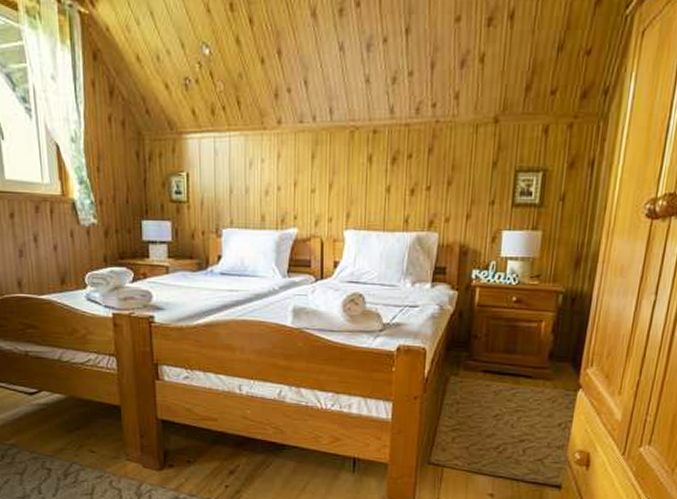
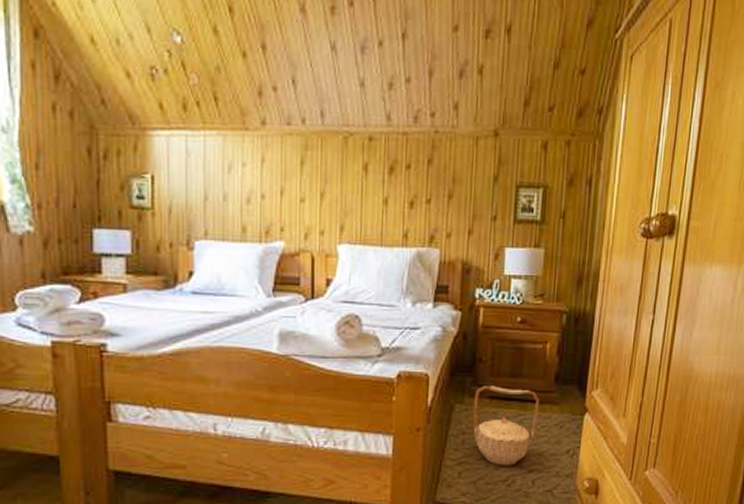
basket: none [467,360,532,435] -> present [473,386,539,466]

